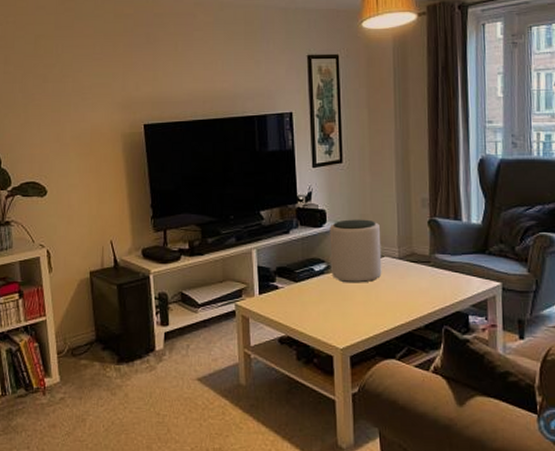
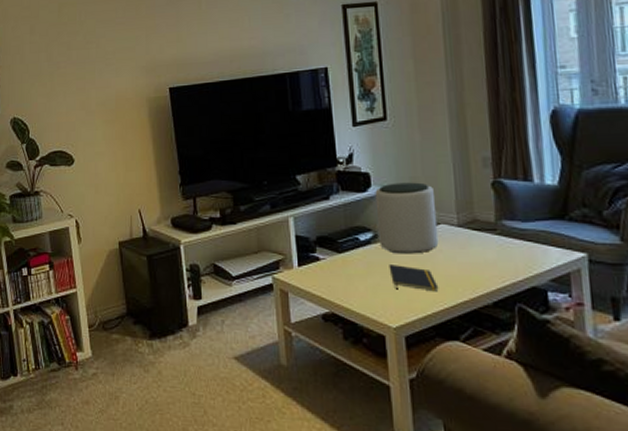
notepad: none [339,291,380,316] -> present [389,263,439,292]

